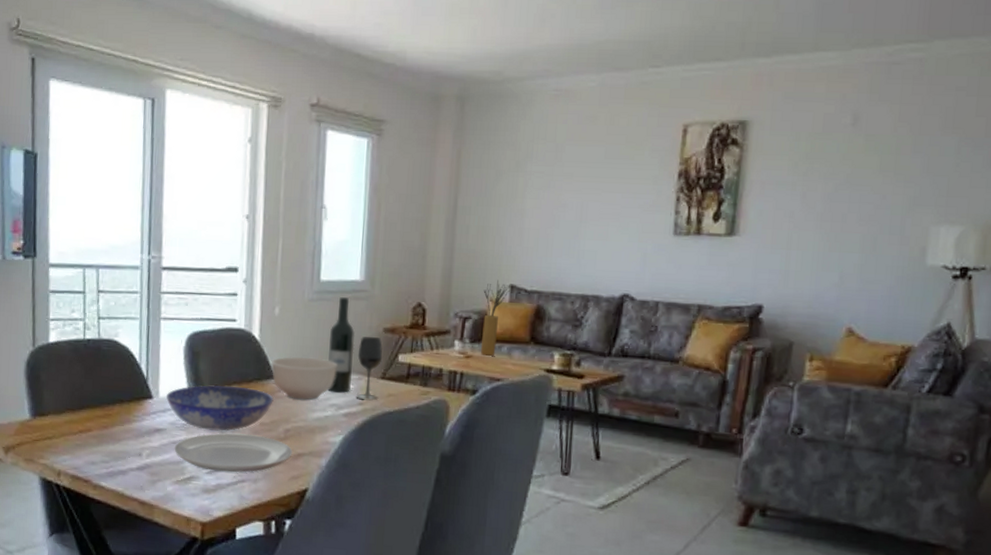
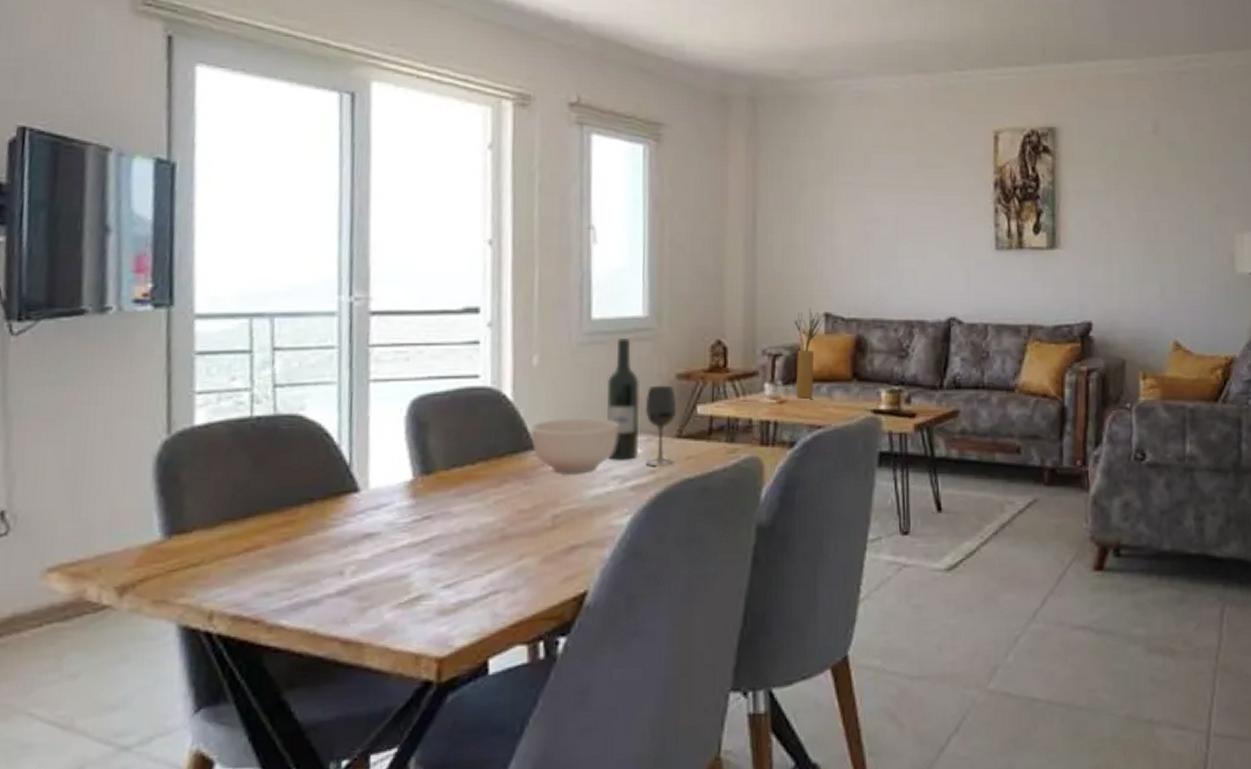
ceramic bowl: present [165,385,274,432] -> none [379,464,535,528]
plate: present [174,433,293,473] -> none [393,527,564,583]

